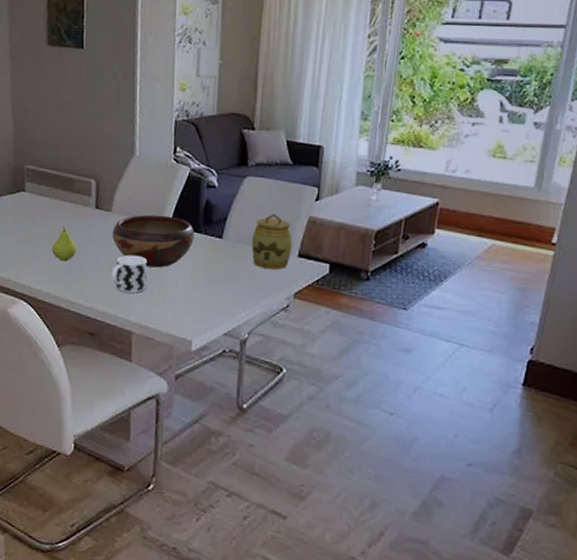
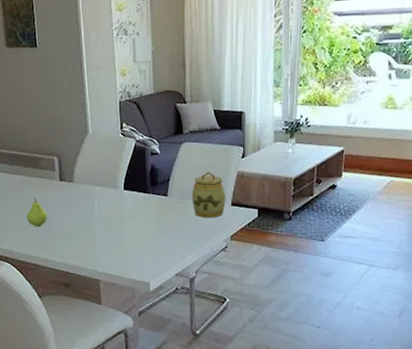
cup: present [111,254,148,293] -> none [79,216,107,248]
decorative bowl: present [112,214,195,268] -> none [75,181,144,225]

